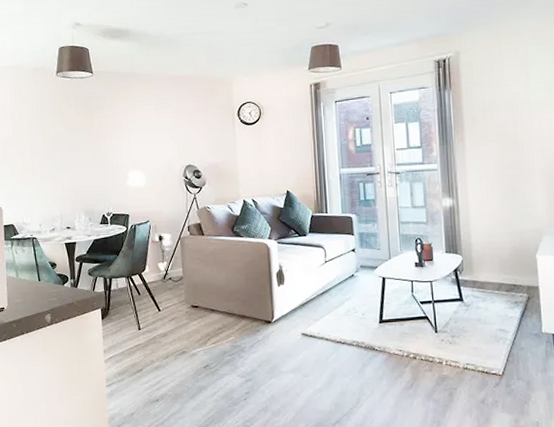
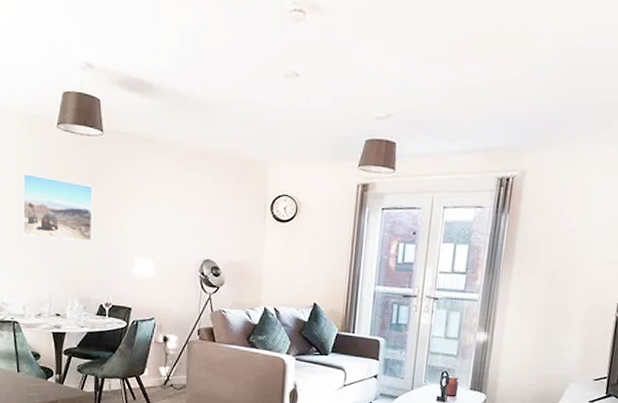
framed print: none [31,114,92,165] -> present [22,172,93,241]

